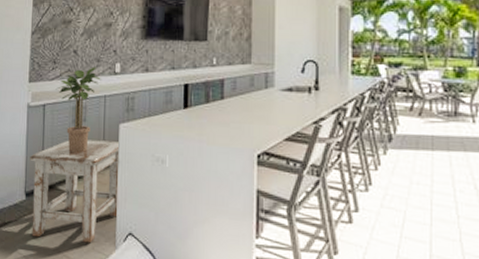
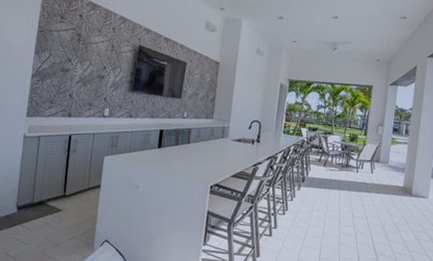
stool: present [30,140,119,244] -> none [20,166,102,248]
potted plant: present [56,67,101,153] -> none [51,109,92,177]

